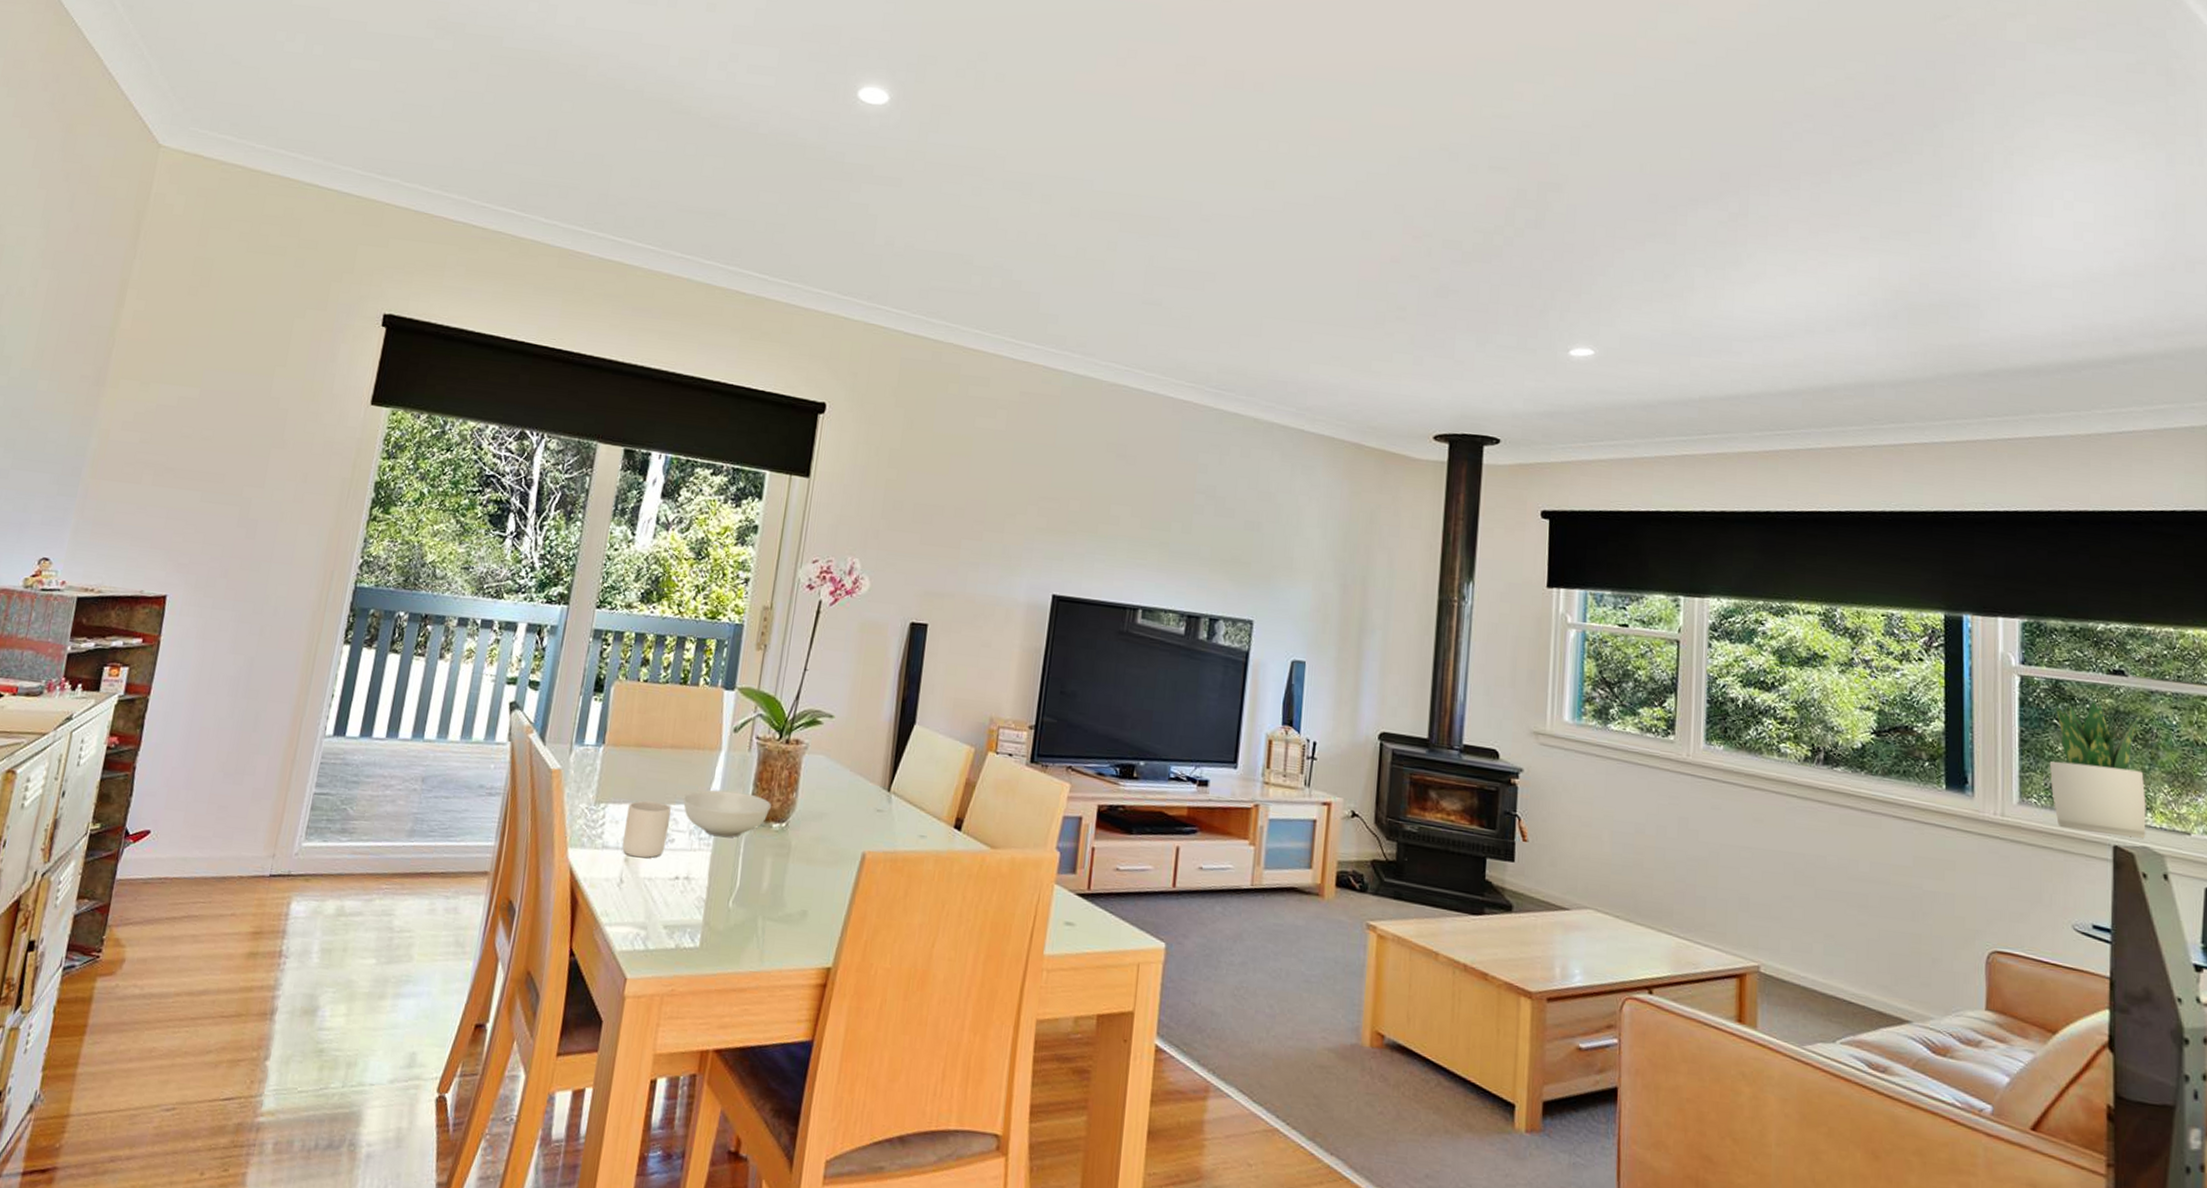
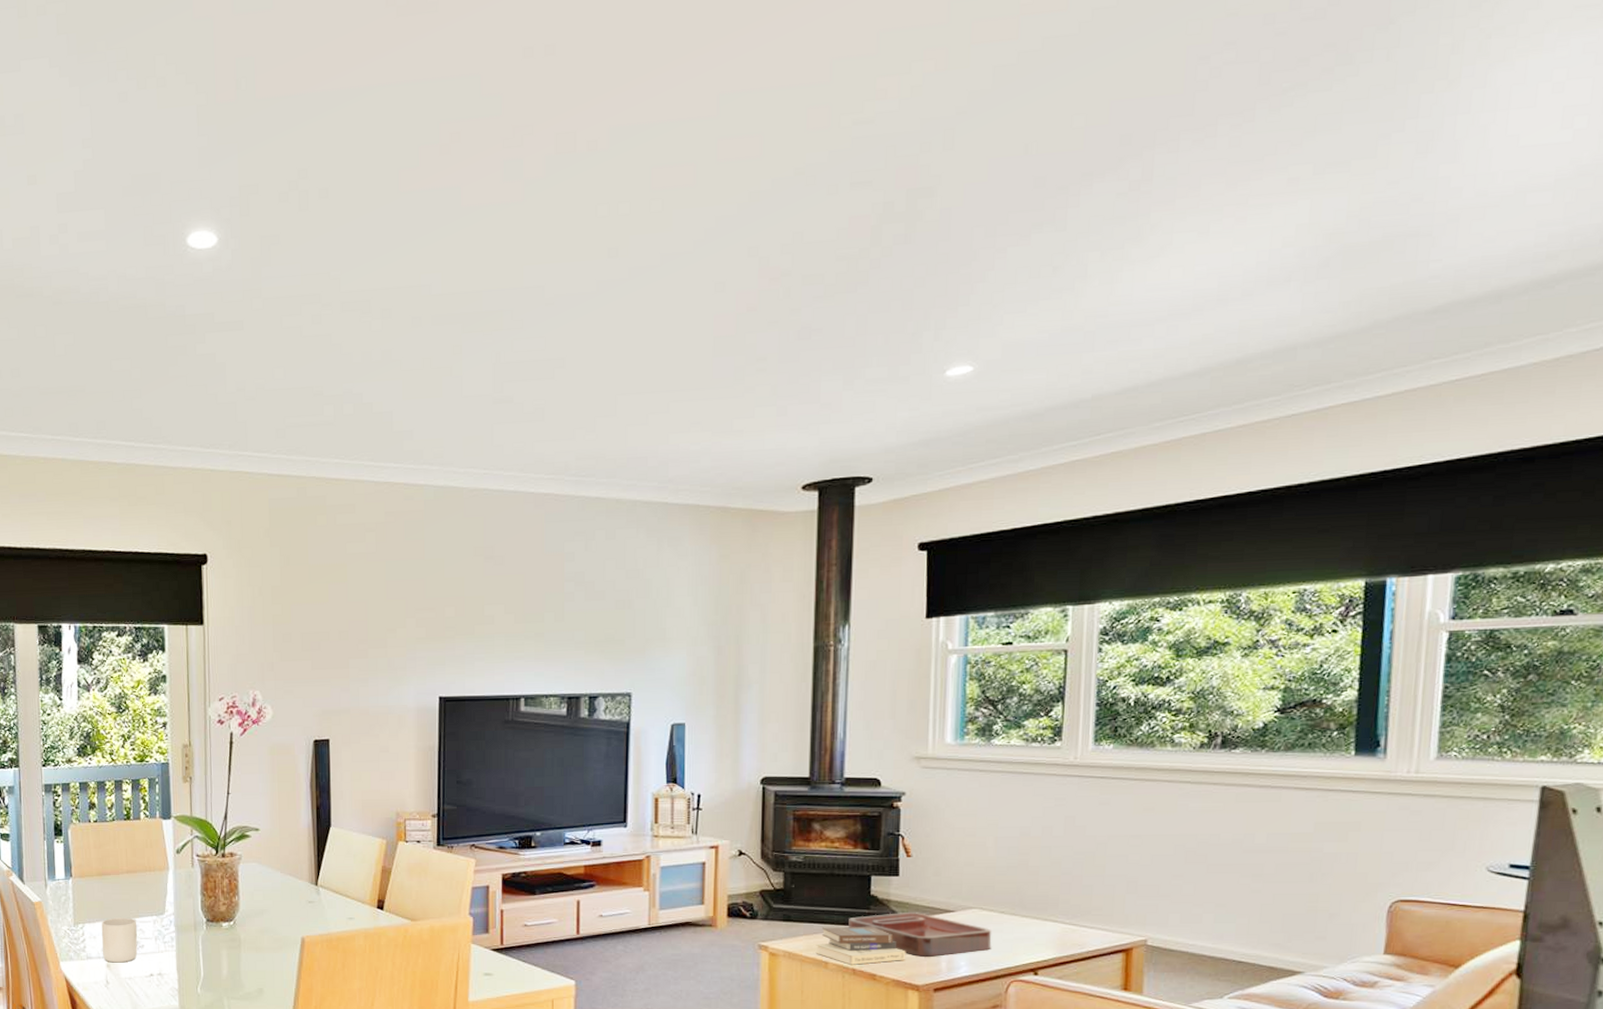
bowl: present [682,790,772,838] -> none [144,902,220,939]
books: none [1426,911,1520,961] -> present [815,927,906,965]
decorative tray: none [1461,903,1607,960] -> present [848,913,992,957]
planter: present [2049,701,2146,839] -> none [1474,645,1590,777]

